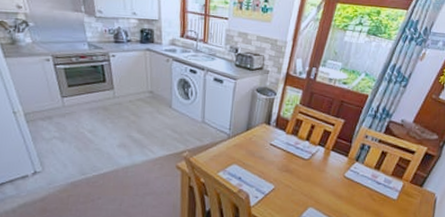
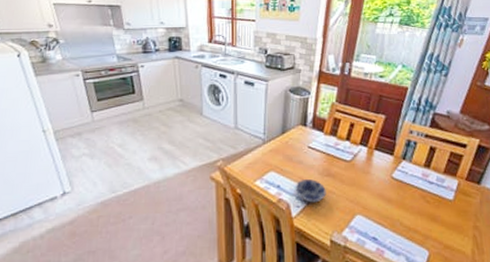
bowl: none [255,174,284,195] -> present [295,179,326,203]

